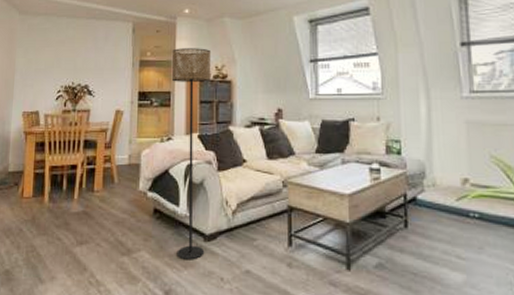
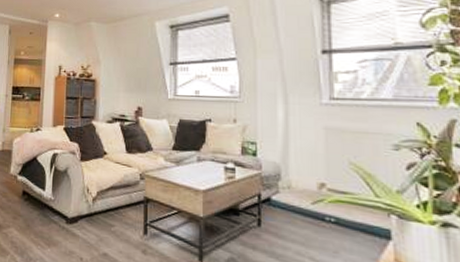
floor lamp: present [171,48,211,260] -> none [41,49,78,240]

